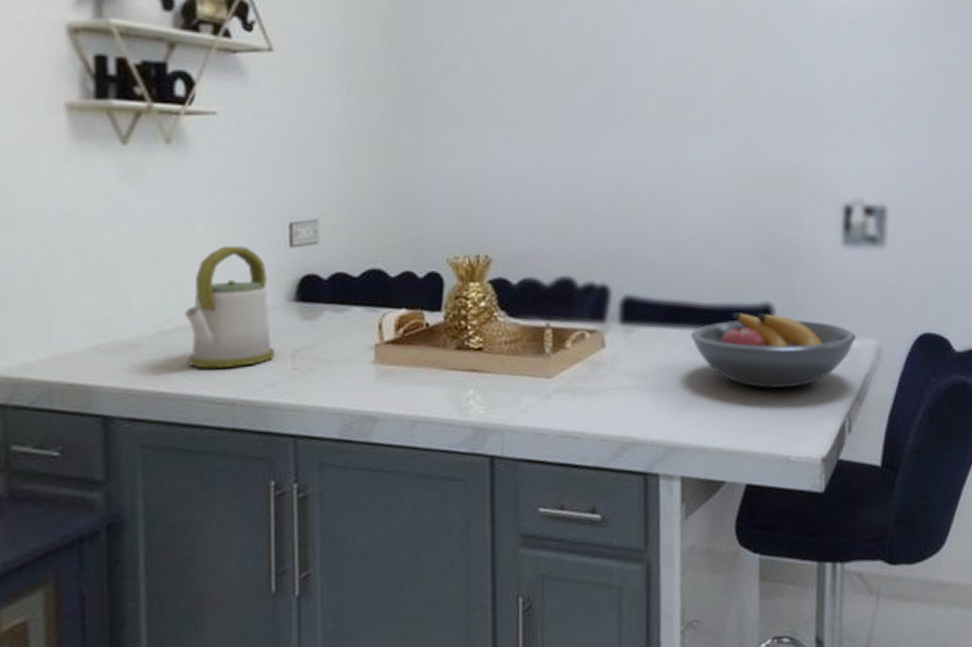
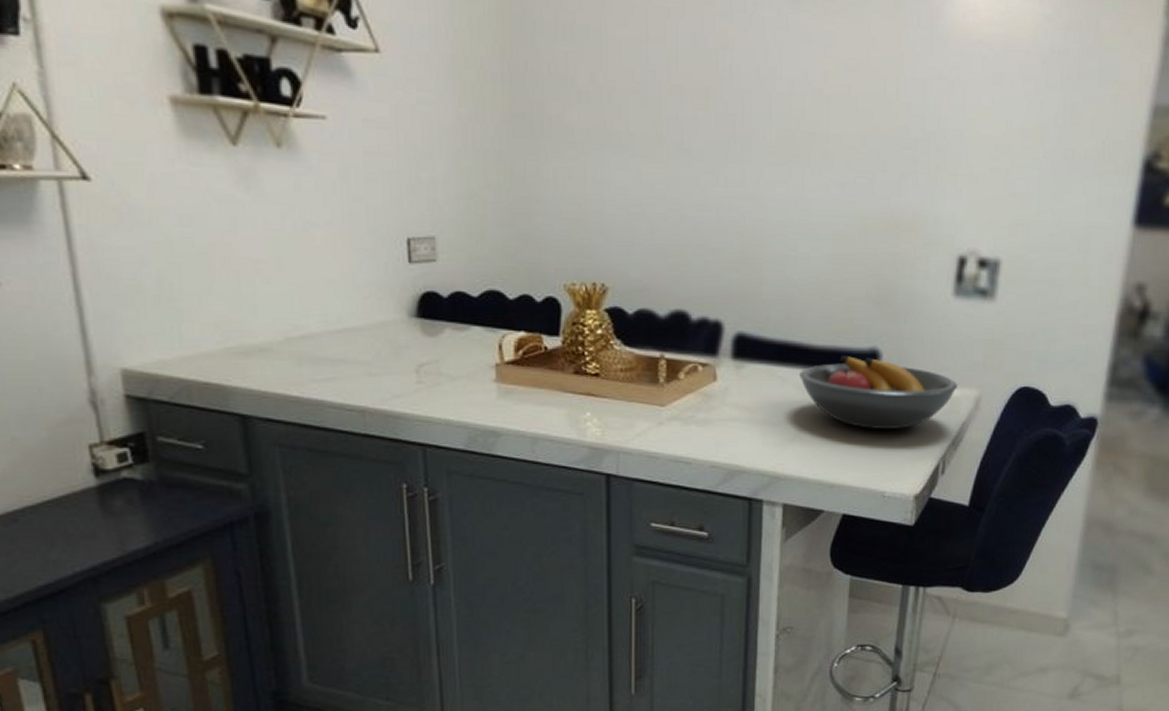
kettle: present [184,245,274,369] -> none [309,257,399,377]

